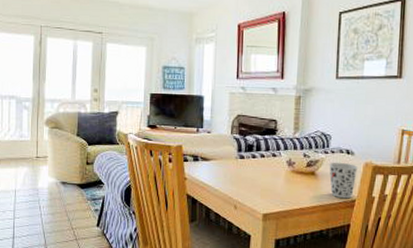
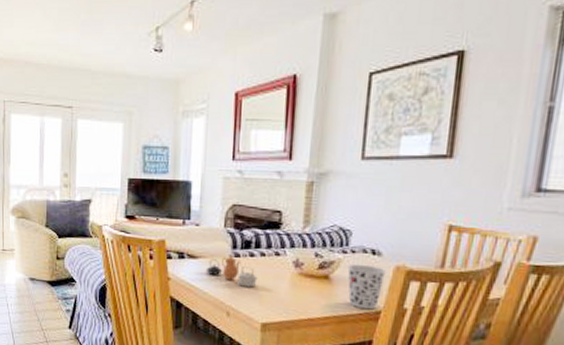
teapot: none [216,156,259,184] -> present [205,254,258,288]

